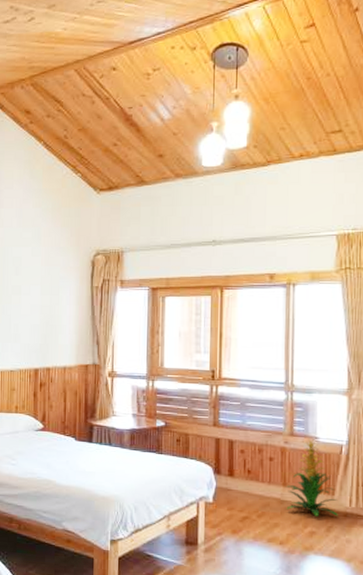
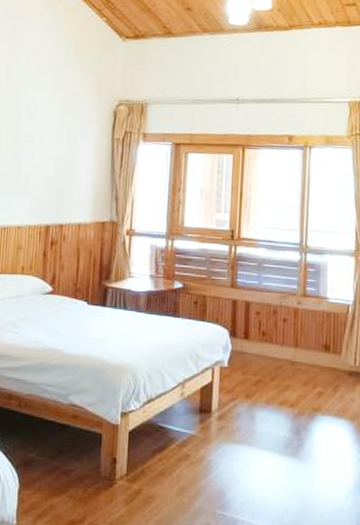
indoor plant: present [285,439,338,516] -> none [297,299,344,376]

